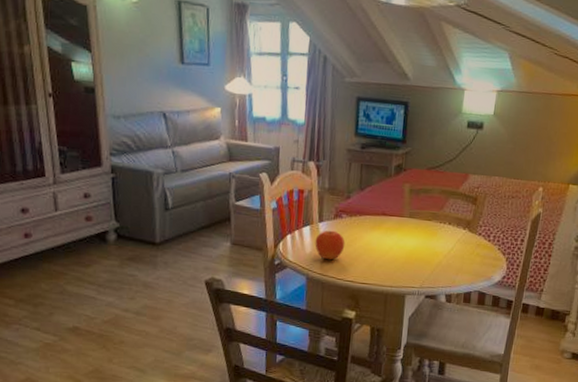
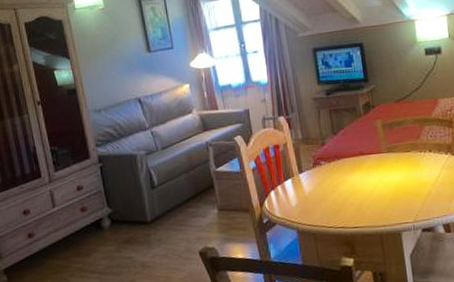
fruit: present [315,230,345,260] -> none [298,179,330,210]

